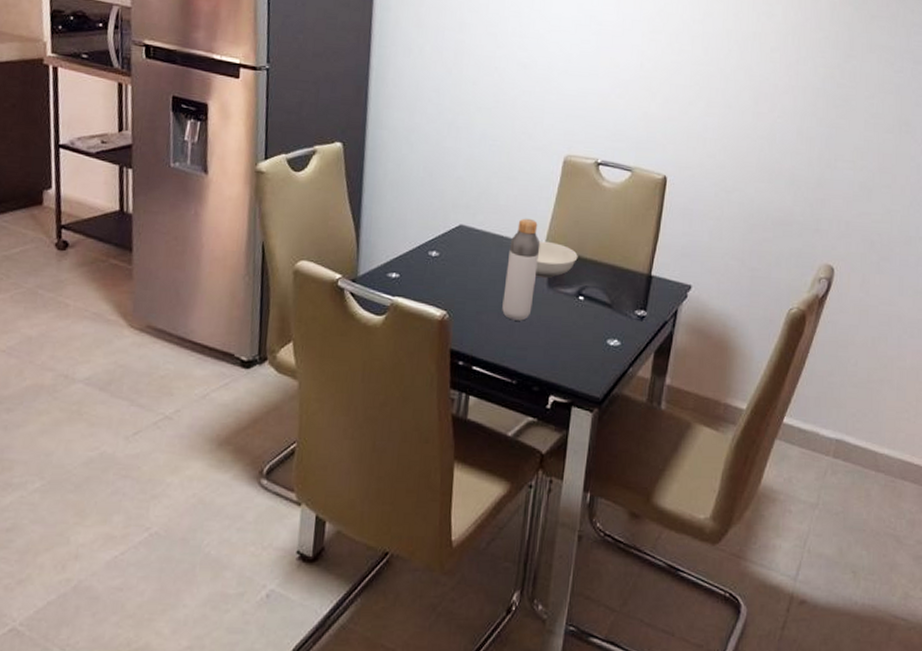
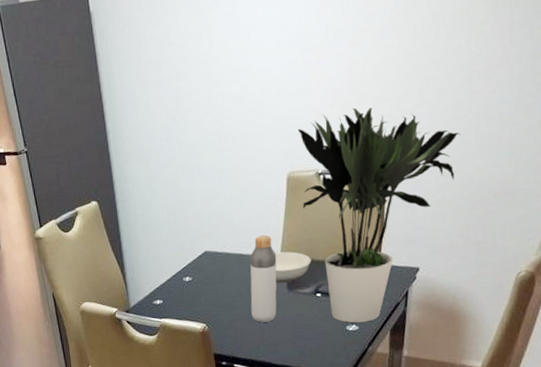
potted plant: none [577,102,745,339] -> present [297,107,462,323]

